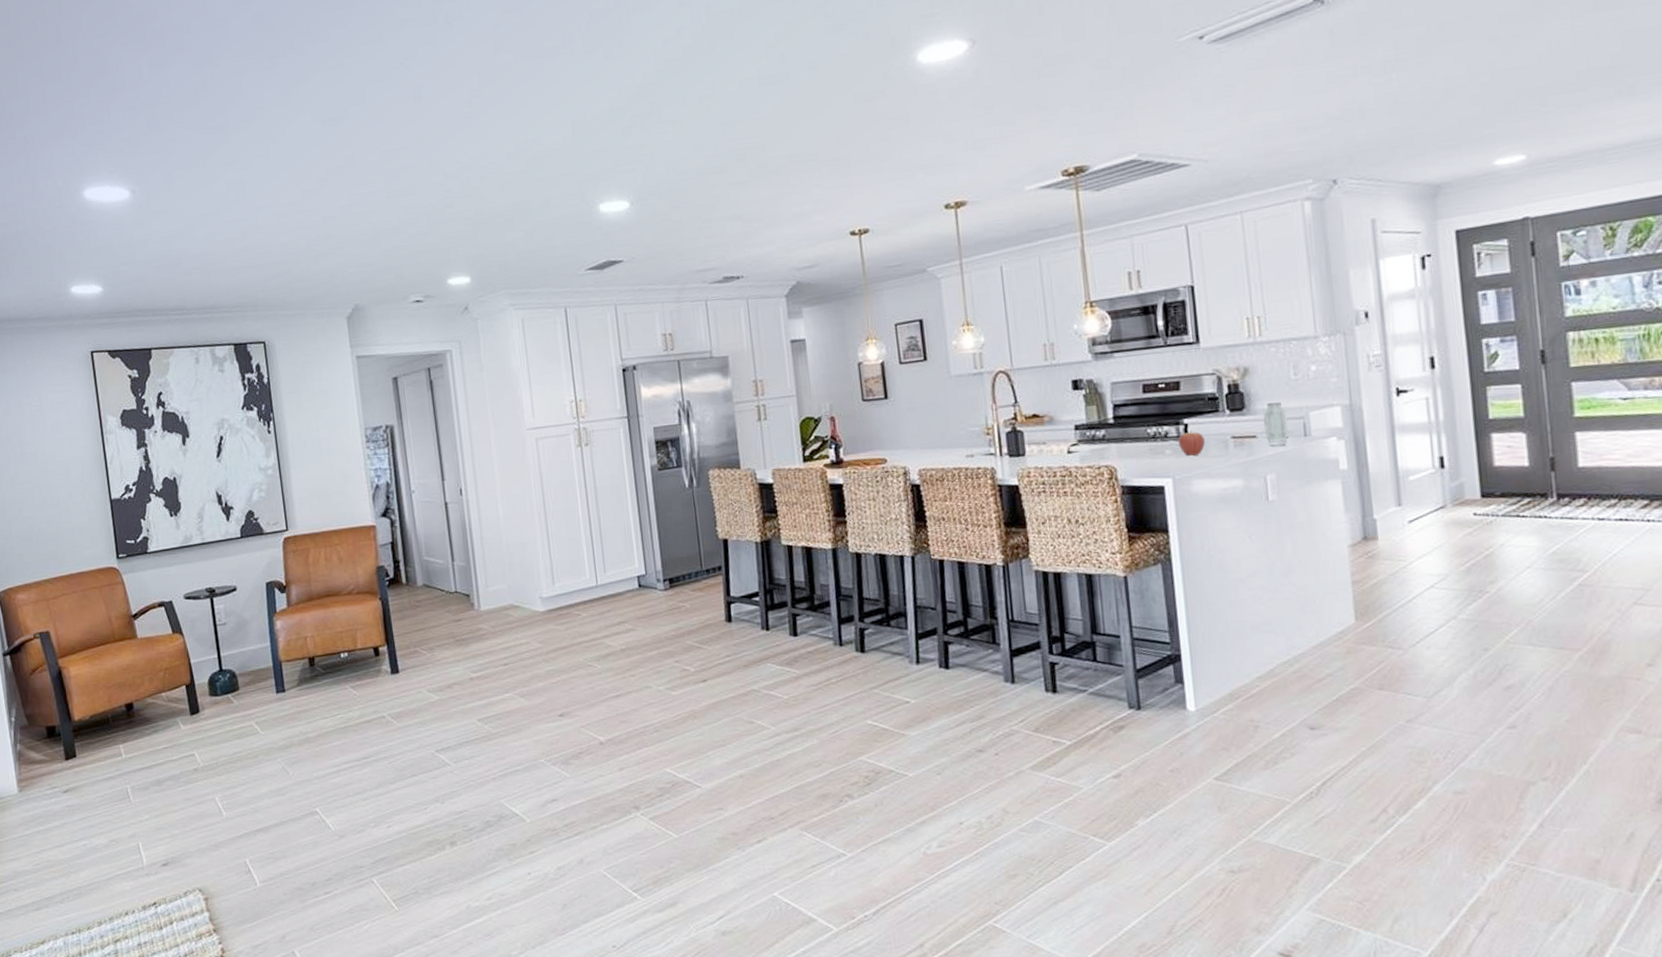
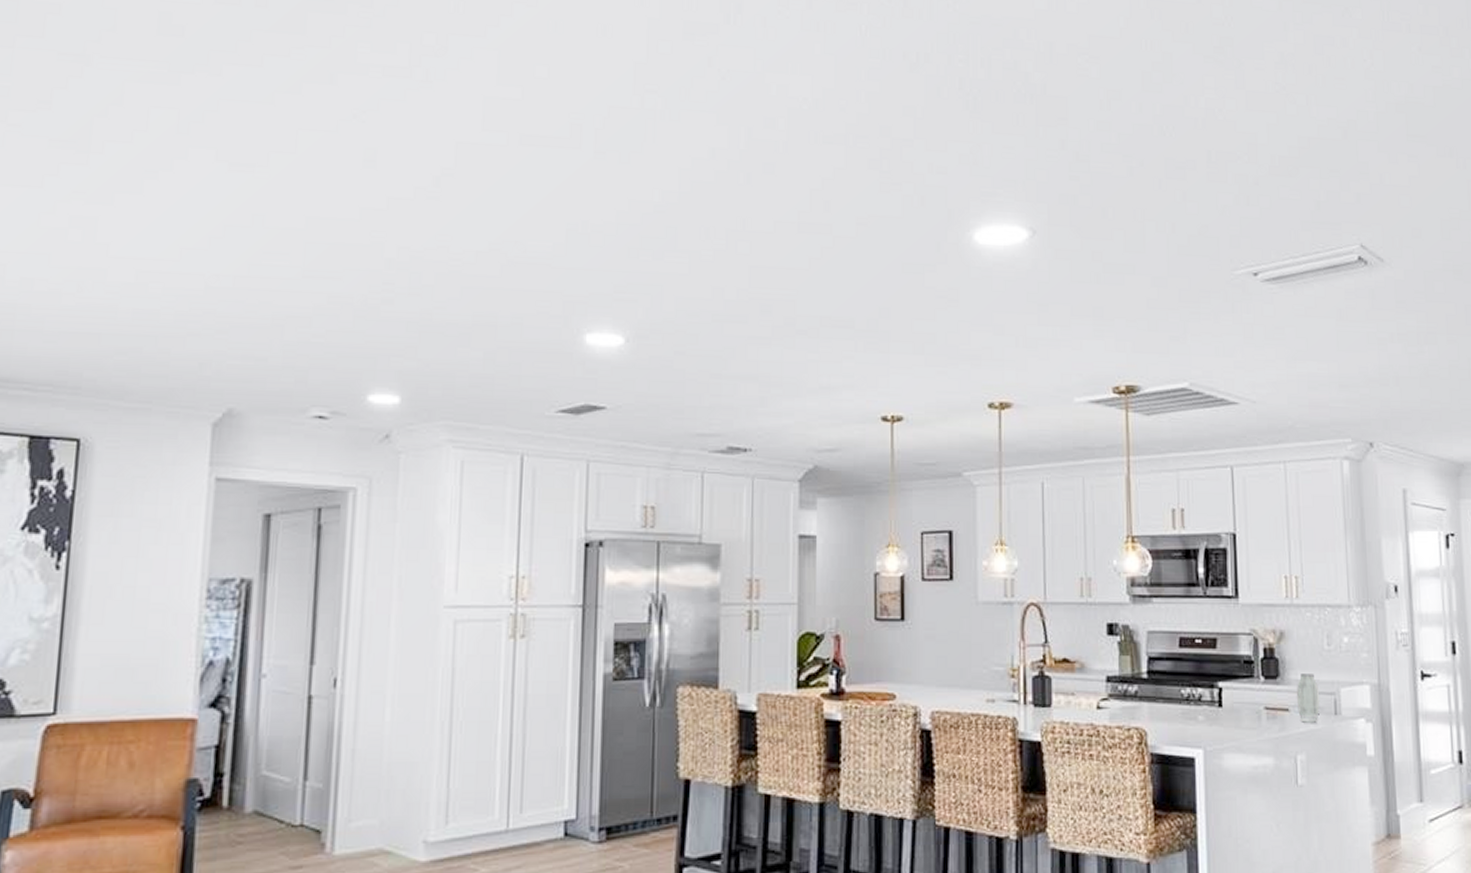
fruit: present [1178,431,1205,456] -> none [1212,696,1238,725]

